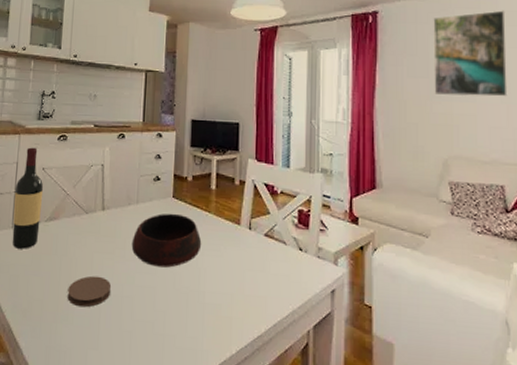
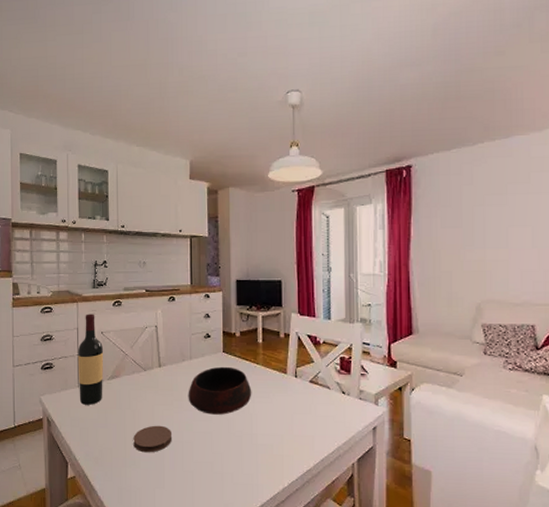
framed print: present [433,10,508,97] -> none [466,156,539,243]

